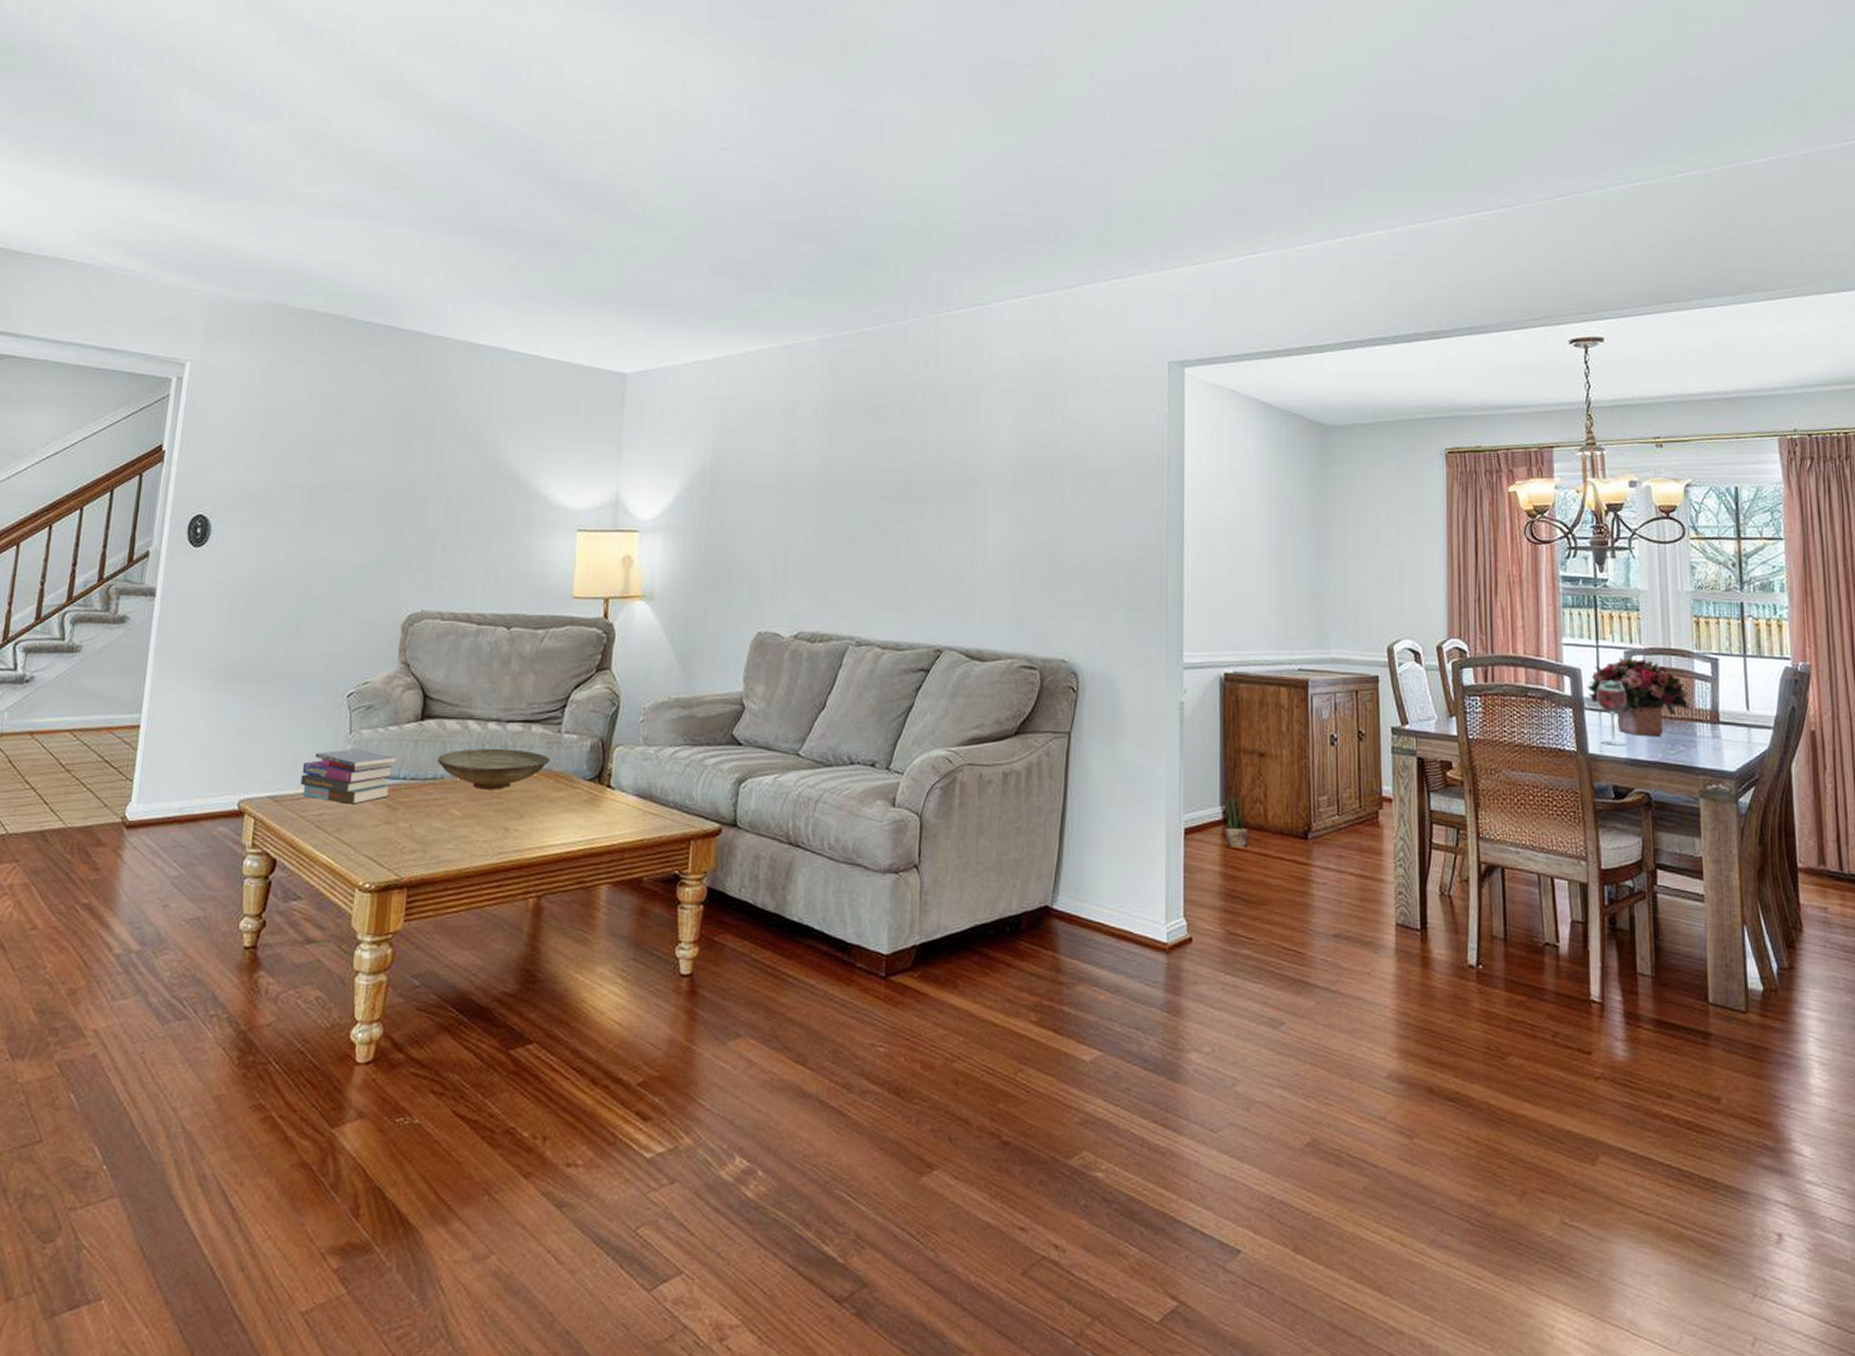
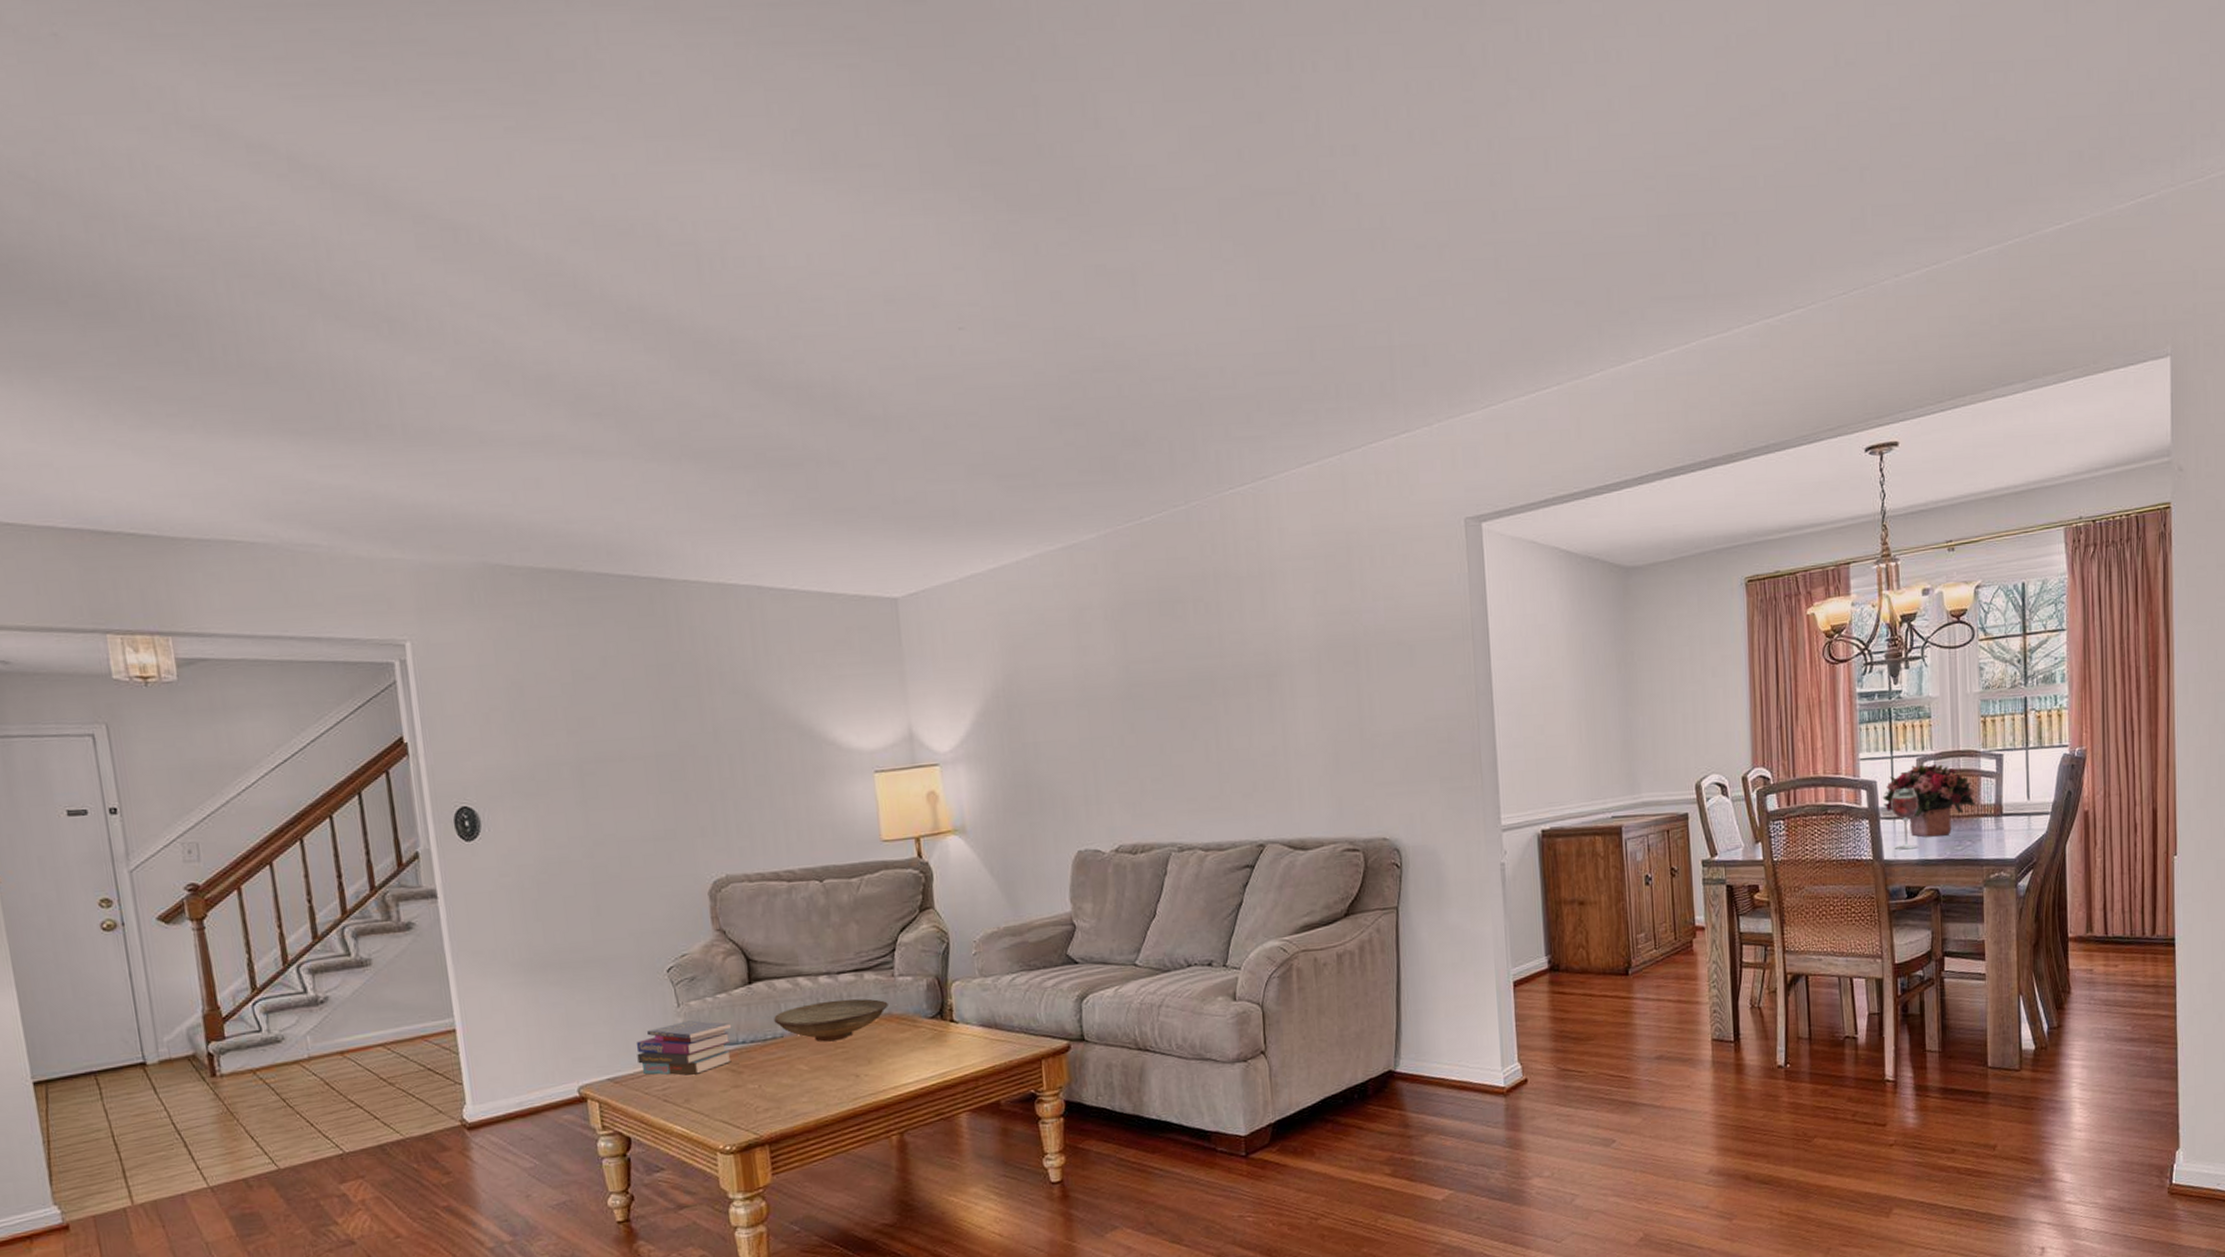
potted plant: present [1225,793,1249,848] -> none [1549,942,1574,993]

